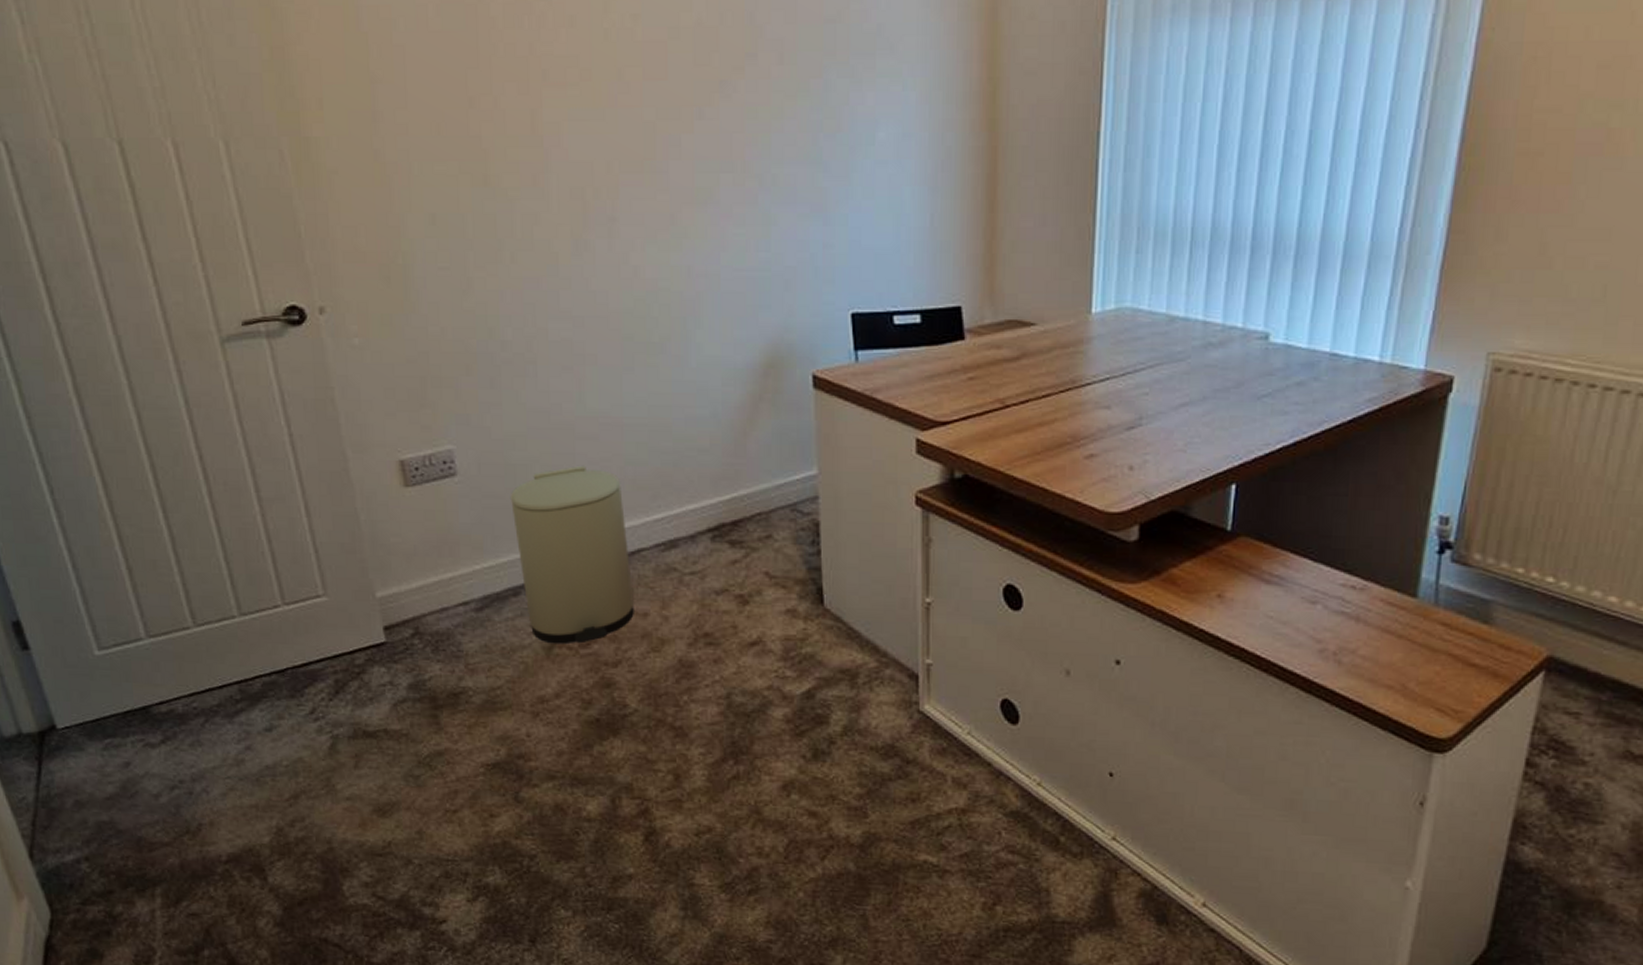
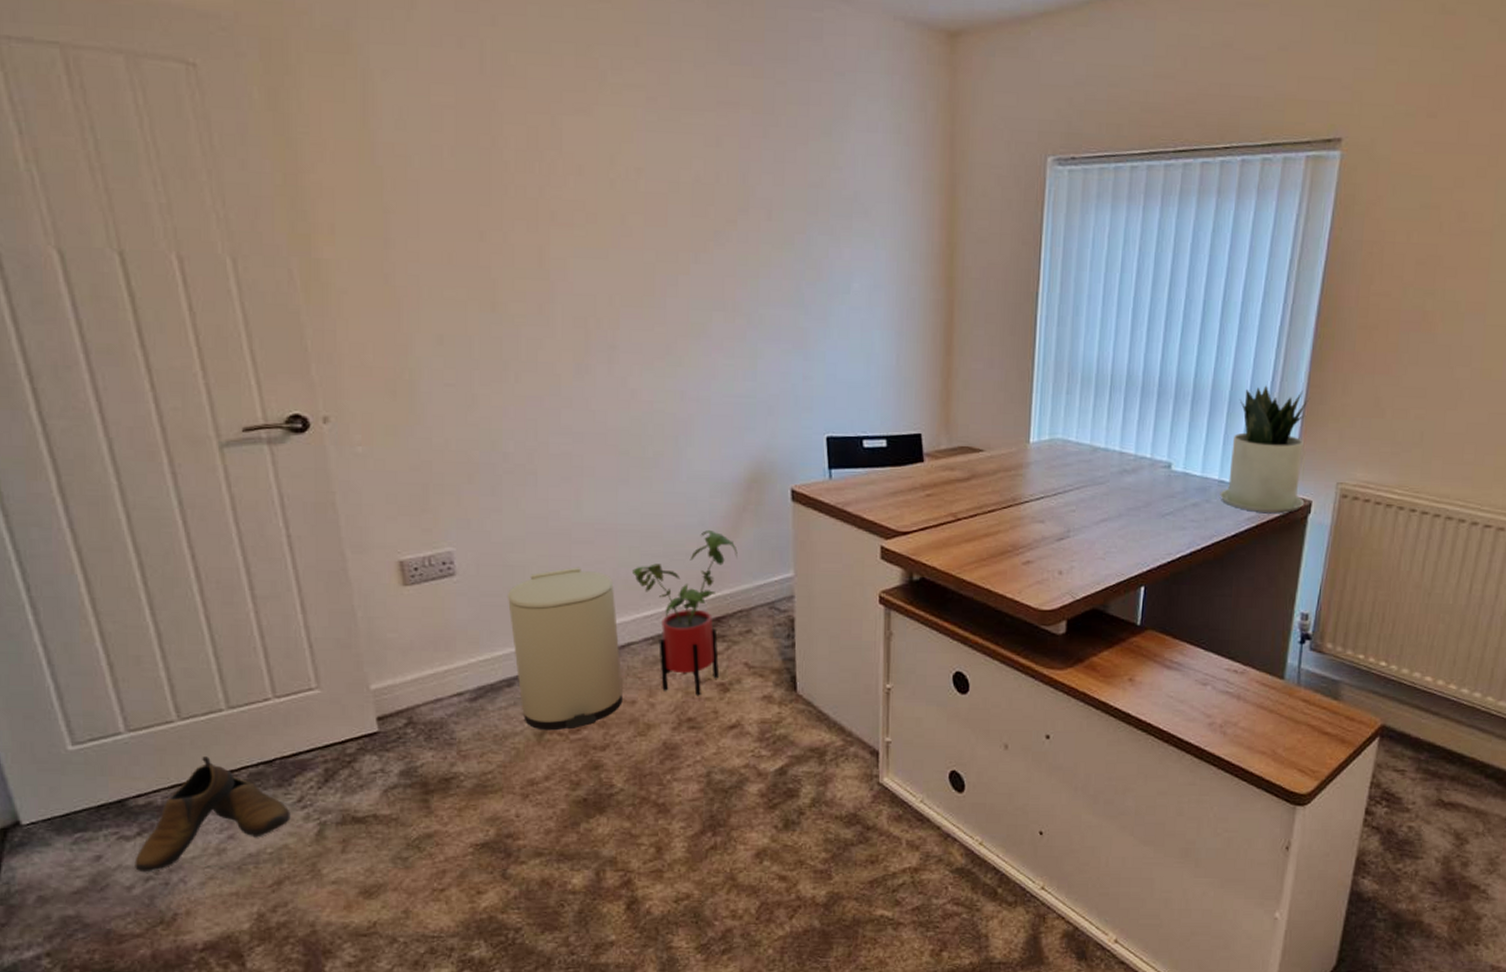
shoe: none [160,664,304,780] -> present [134,756,291,871]
house plant: none [641,422,754,609] -> present [633,529,738,696]
planter: none [1332,233,1452,392] -> present [1220,385,1310,513]

